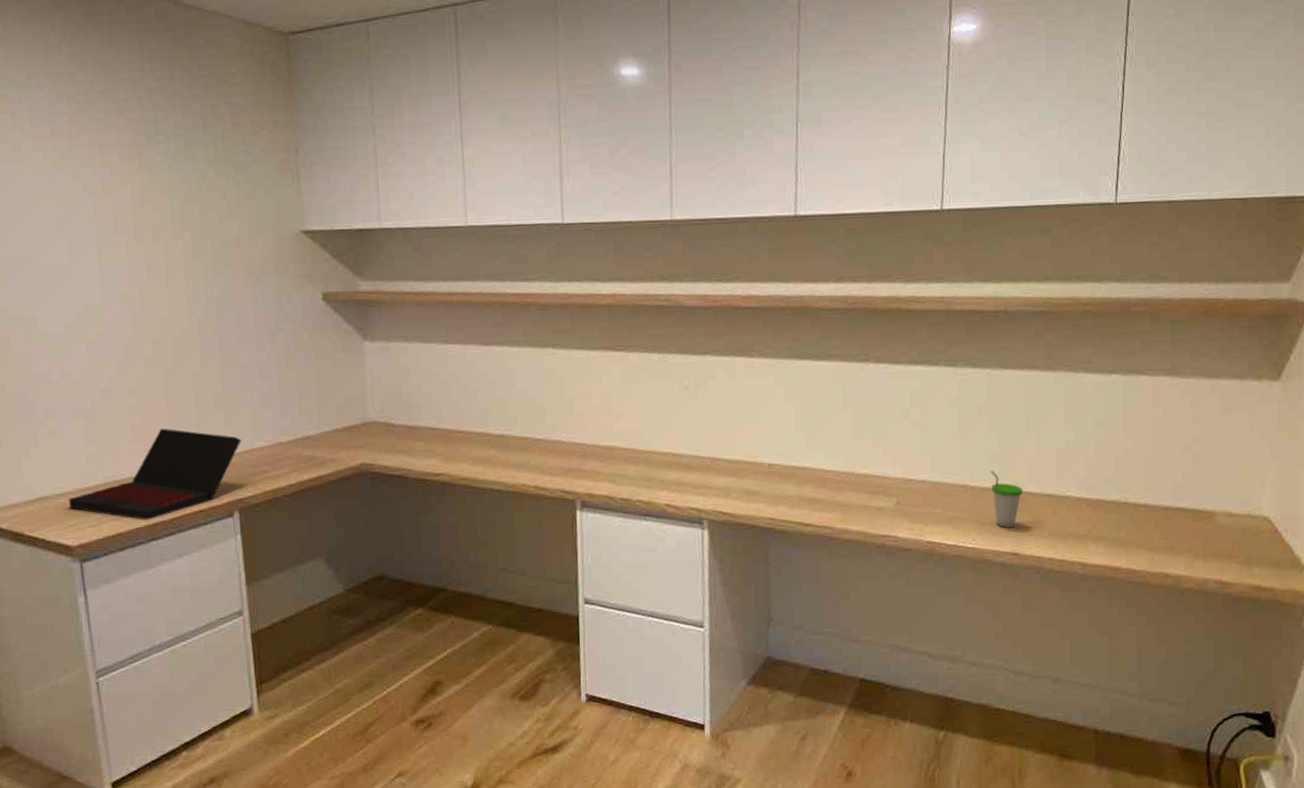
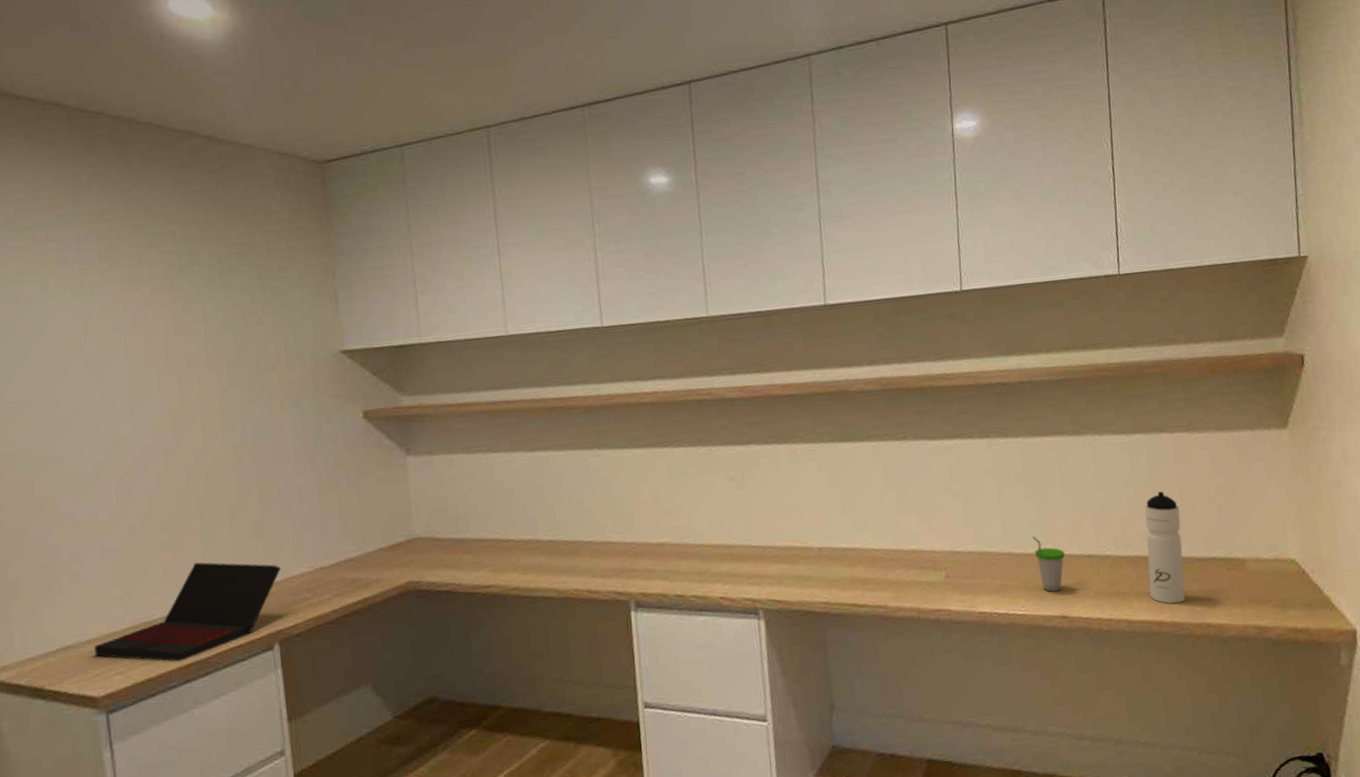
water bottle: none [1108,436,1151,551] -> present [1144,491,1185,604]

